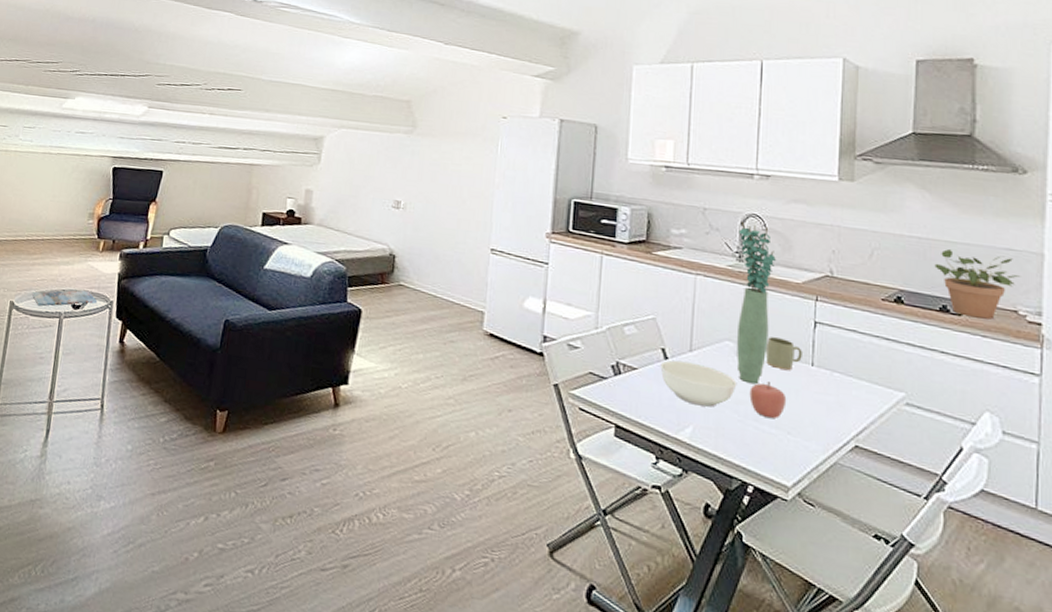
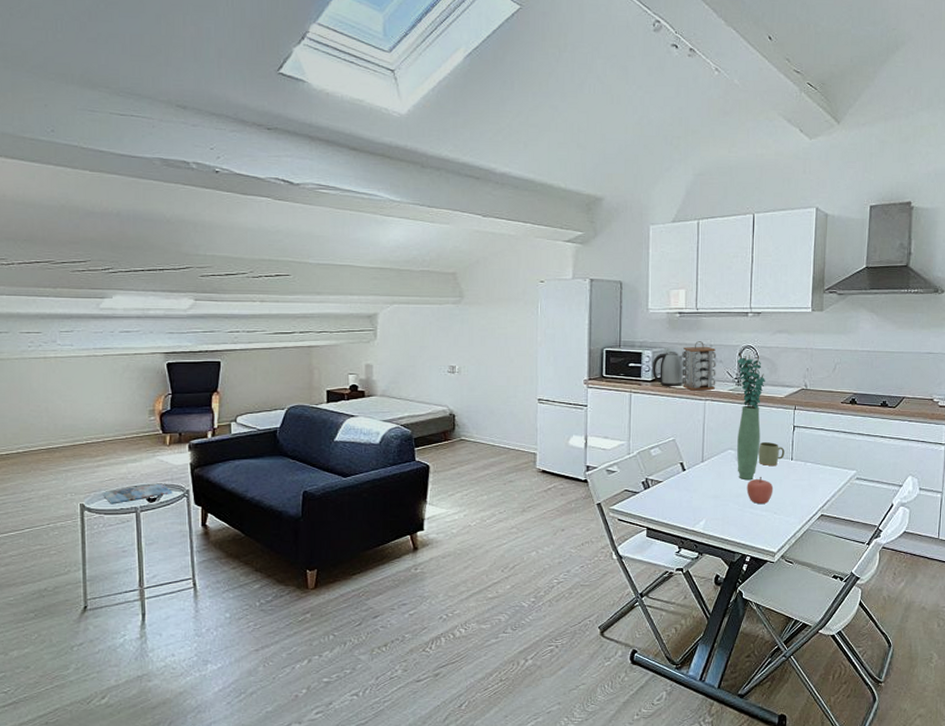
kettle: none [630,211,669,254] -> present [653,352,683,387]
bowl: present [660,360,737,407] -> none [680,470,738,503]
spice rack: none [666,202,712,263] -> present [681,341,717,391]
potted plant: present [934,249,1021,320] -> none [878,358,937,408]

